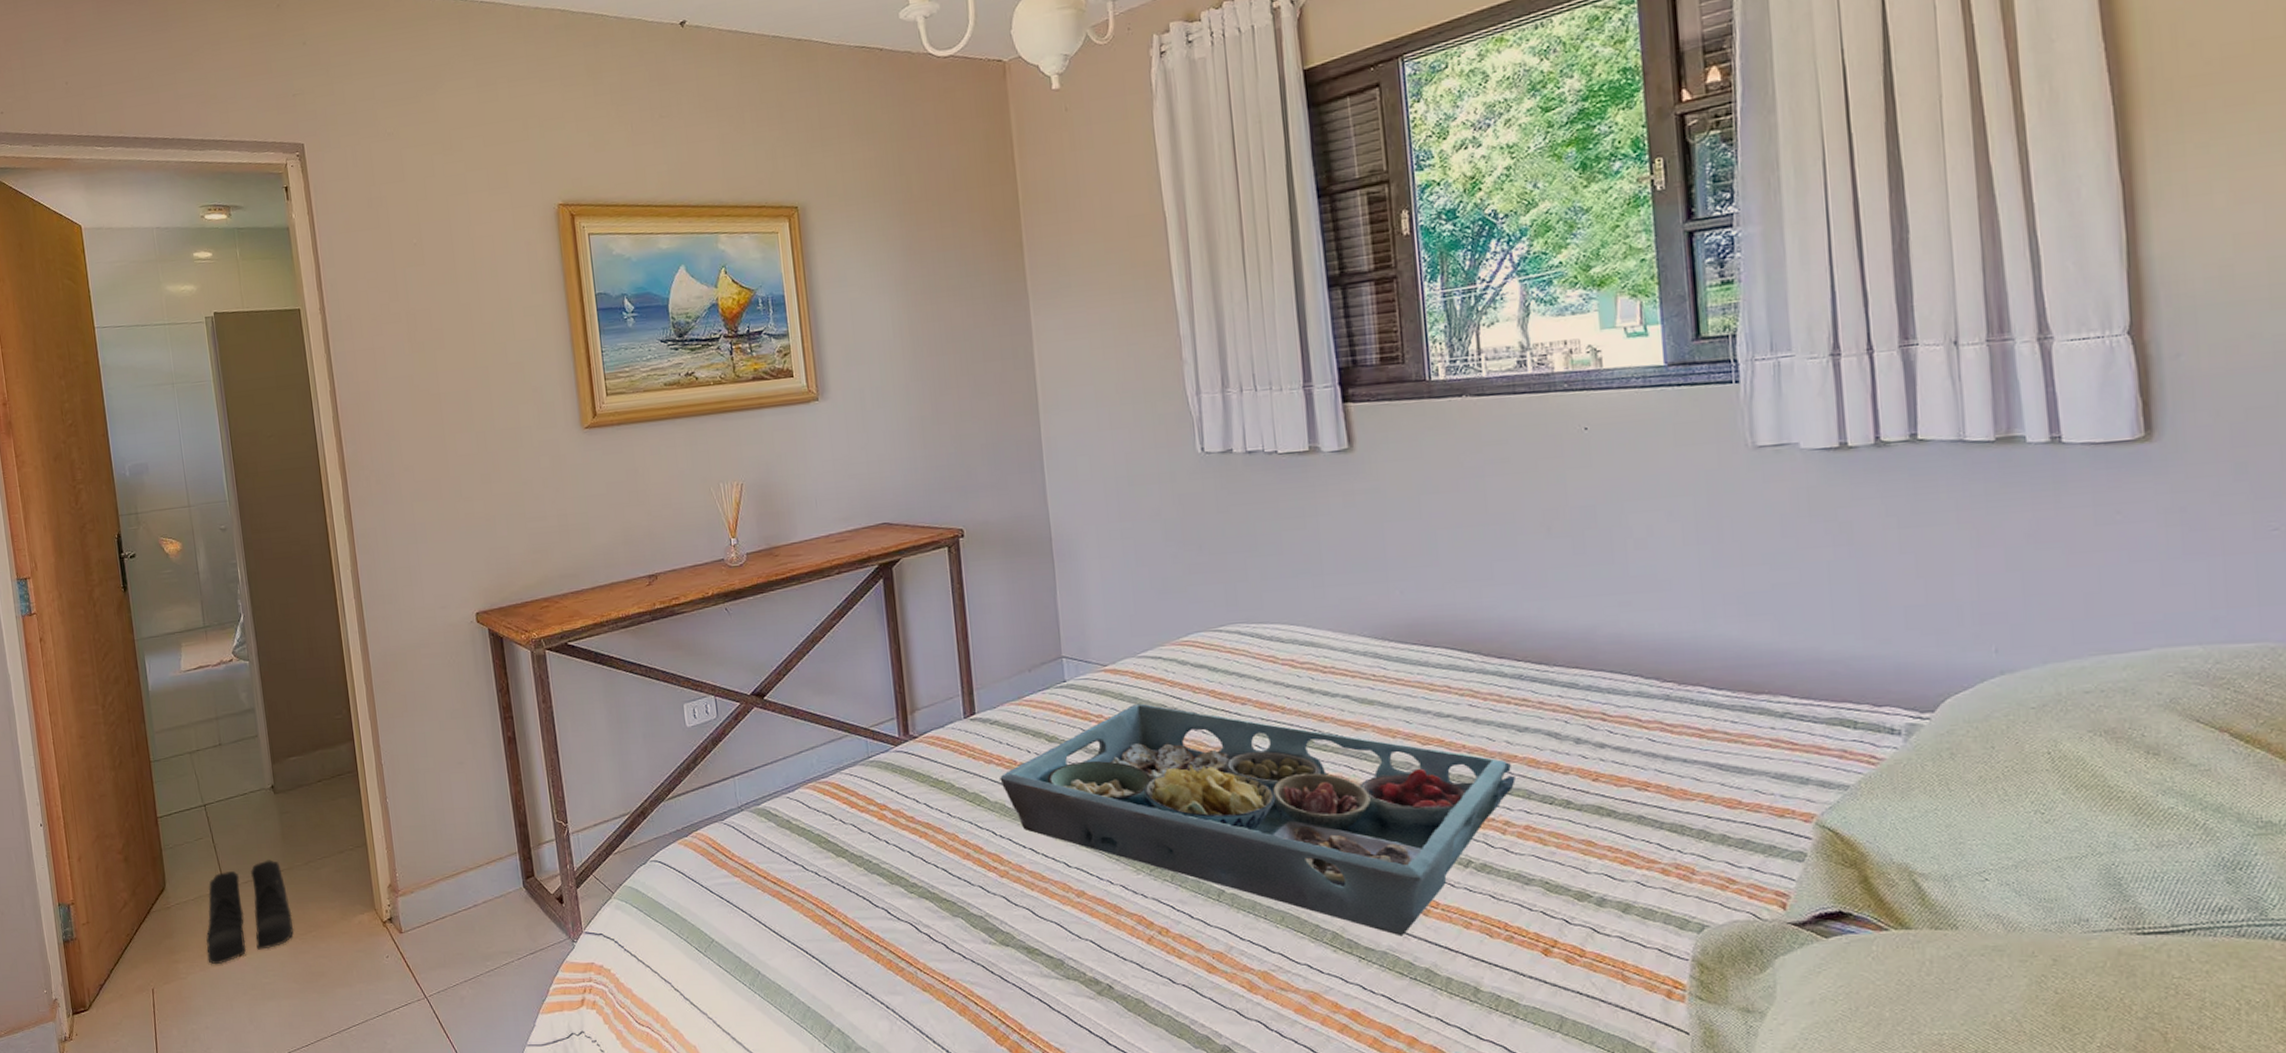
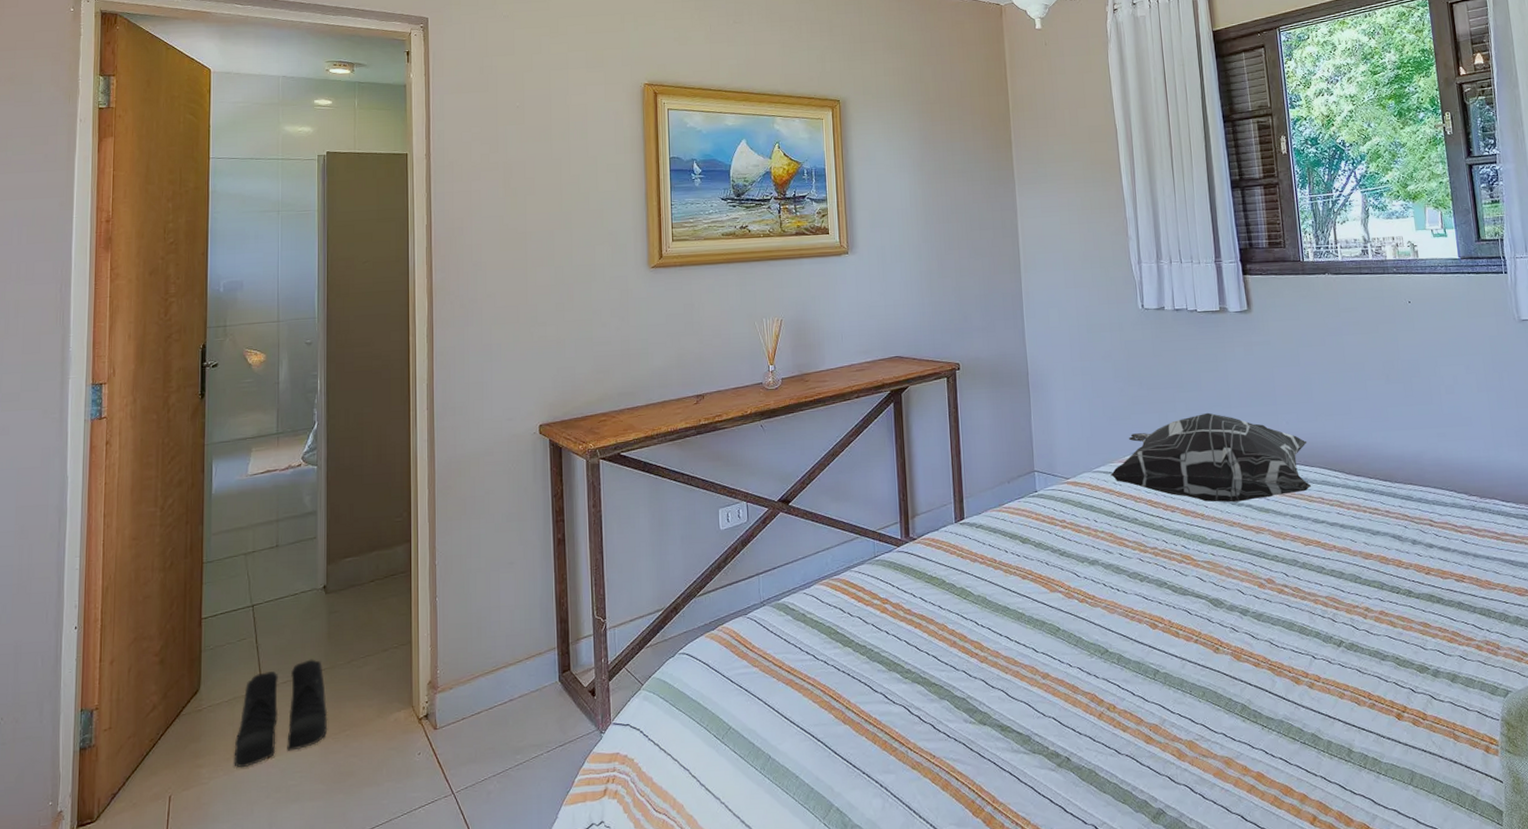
serving tray: present [1000,704,1516,937] -> none [982,511,1372,707]
decorative pillow: none [1160,581,1433,693] -> present [1110,412,1311,503]

